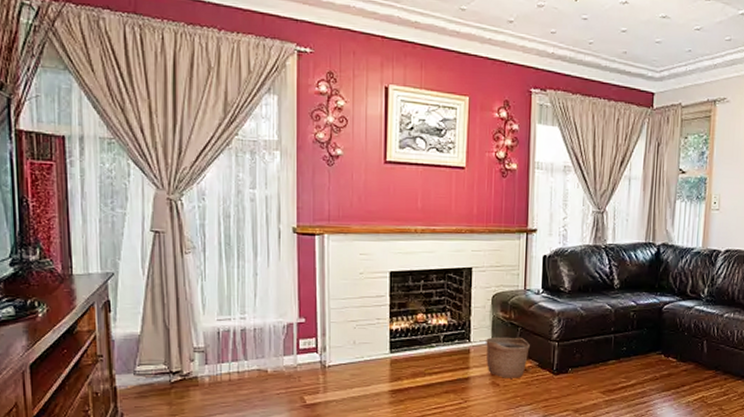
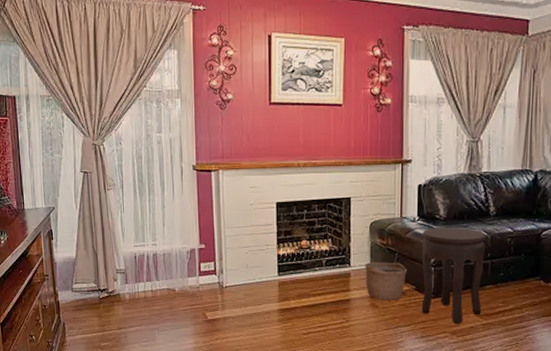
side table: none [544,301,610,401] -> present [421,228,486,324]

